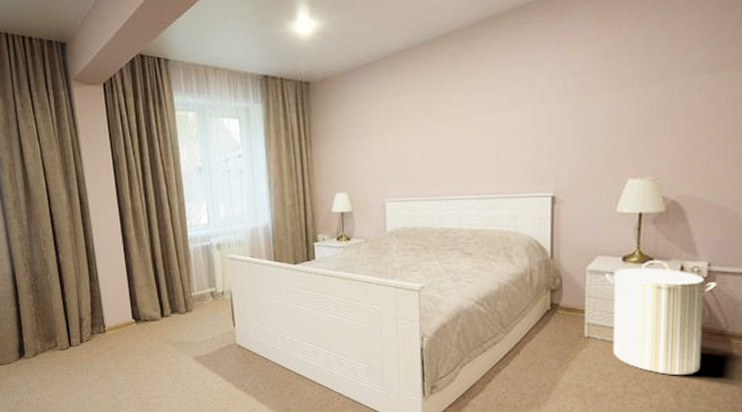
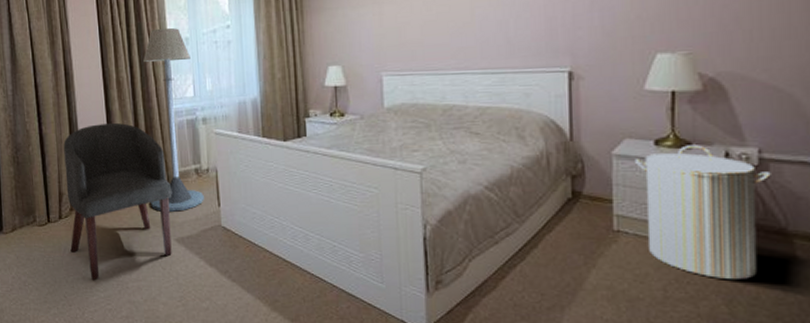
chair: none [81,250,191,398] -> present [63,123,172,280]
floor lamp: none [158,157,220,333] -> present [143,27,204,212]

